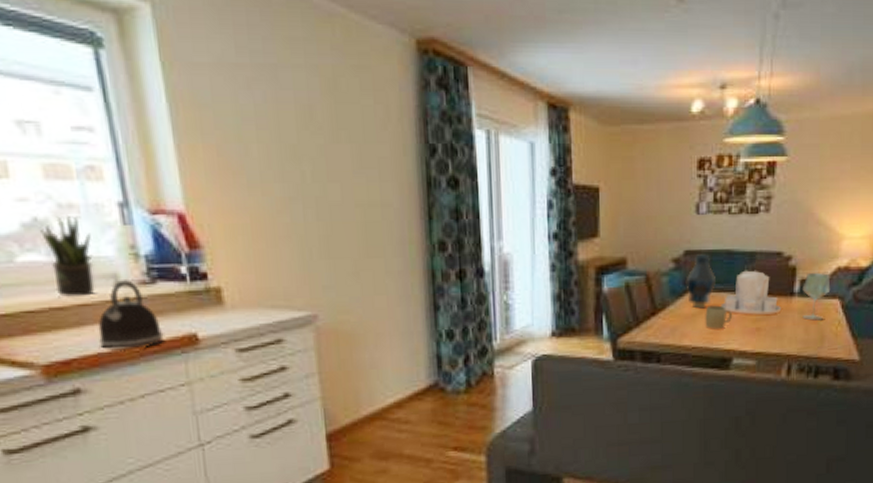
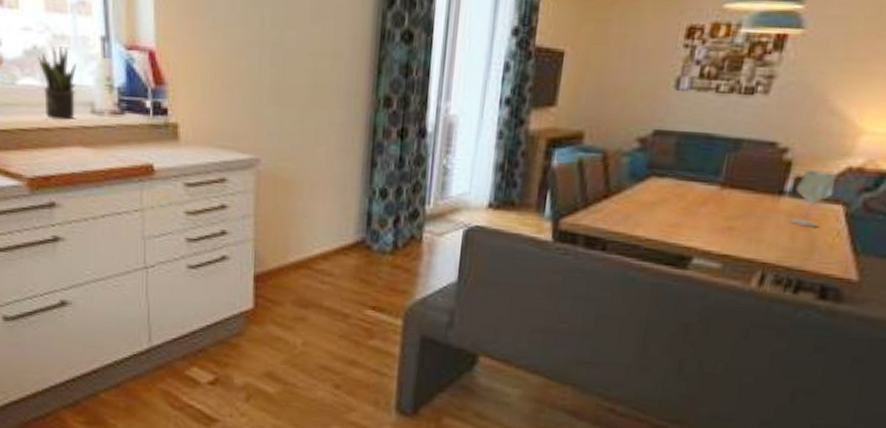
kettle: present [98,280,164,351] -> none [74,108,126,173]
vase: present [686,254,715,309] -> none [649,135,687,198]
mug: present [705,305,732,330] -> none [665,195,701,223]
tea set: present [721,270,782,315] -> none [688,159,765,214]

